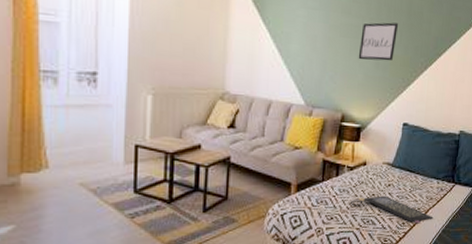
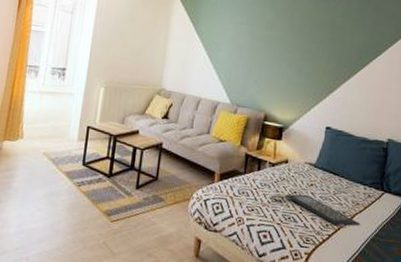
wall art: present [358,22,399,61] -> none [281,36,321,70]

